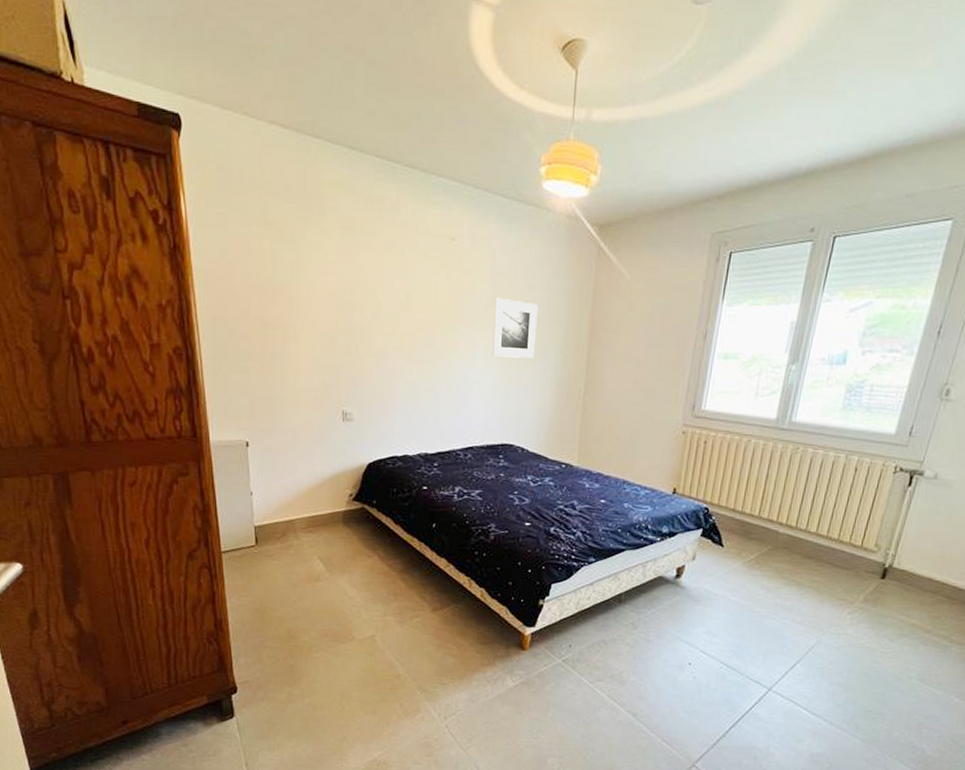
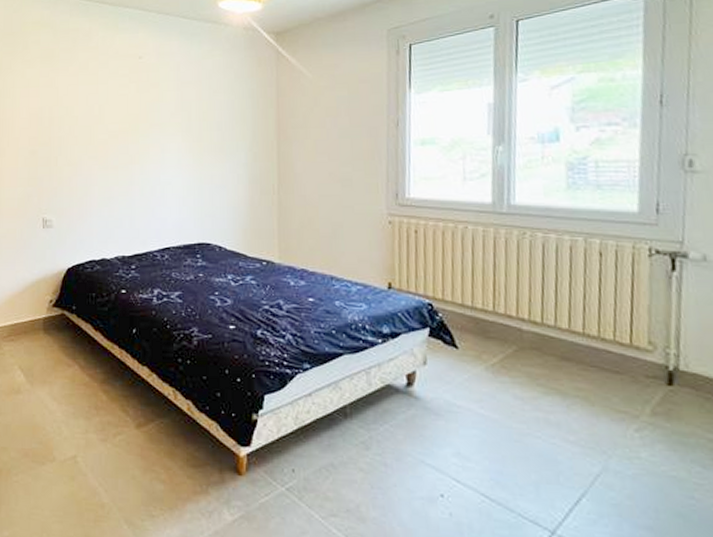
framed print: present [492,297,538,359] -> none [182,104,225,159]

